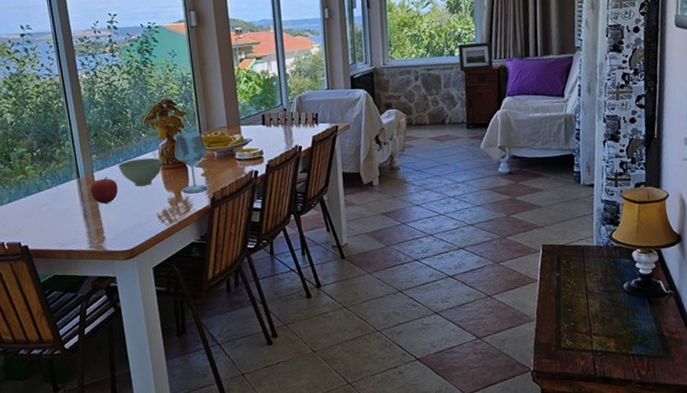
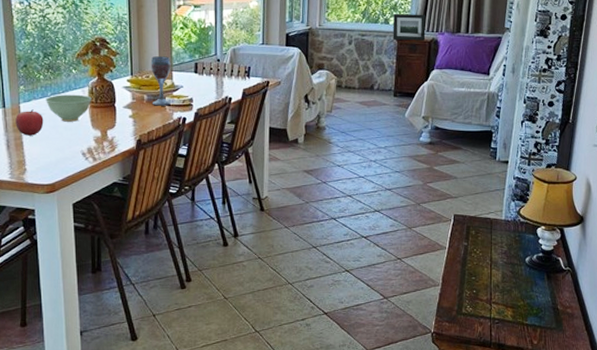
wine glass: present [174,132,207,194] -> none [104,73,137,134]
cup: none [217,111,241,162] -> present [150,56,171,106]

